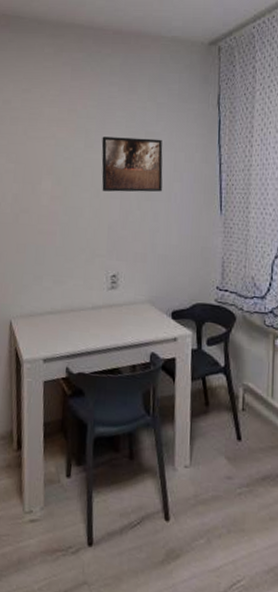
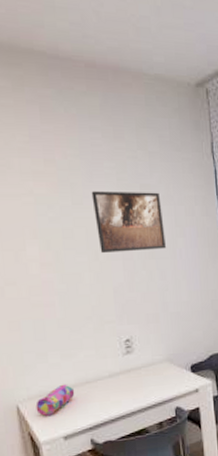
pencil case: none [25,308,60,336] -> present [35,384,75,416]

